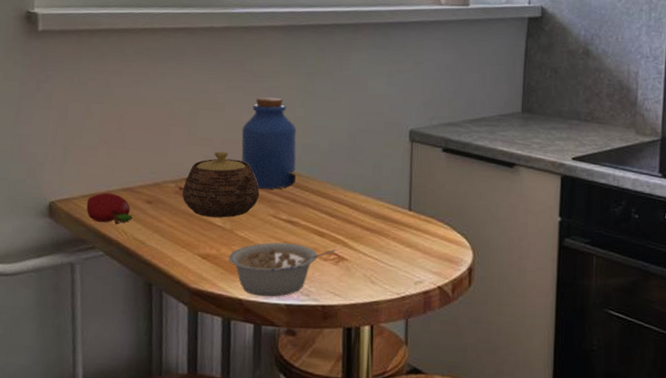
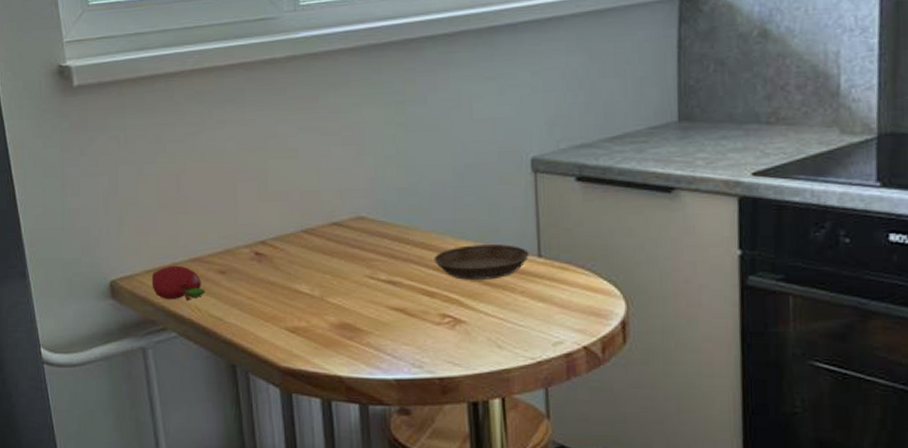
teapot: present [182,151,260,218] -> none [259,206,351,284]
legume: present [229,242,335,297] -> none [322,308,450,372]
jar: present [241,97,297,189] -> none [322,135,393,246]
saucer: none [326,196,402,226] -> present [434,244,529,280]

